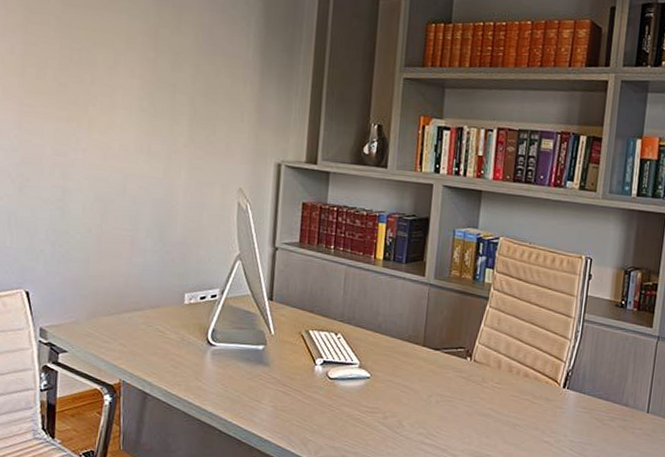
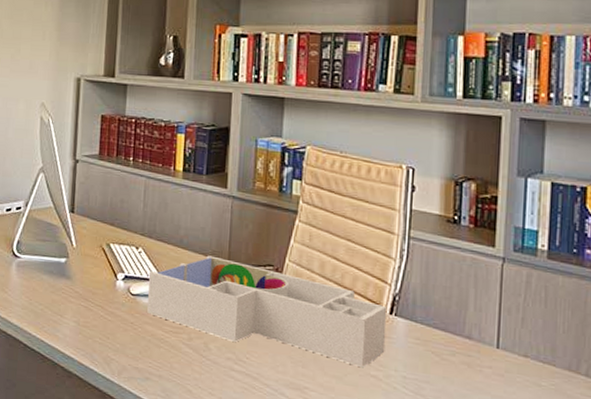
desk organizer: none [345,340,561,436] -> present [147,255,387,368]

